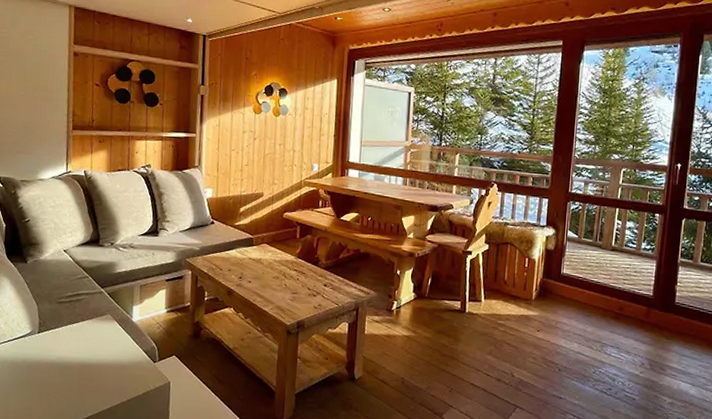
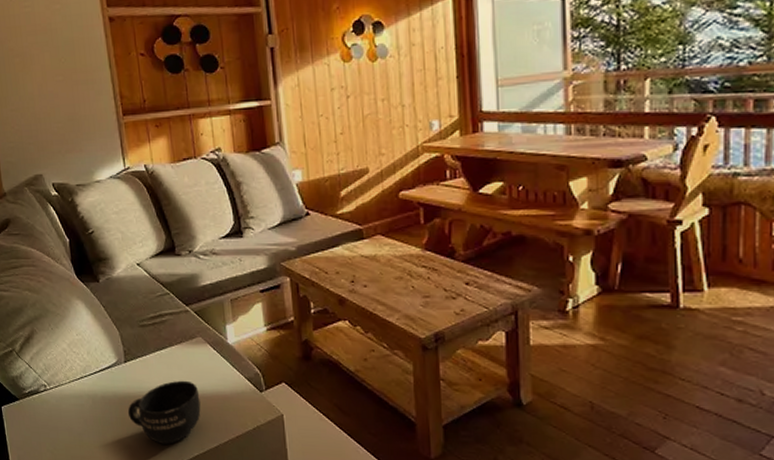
mug: none [33,350,101,407] -> present [127,380,201,446]

